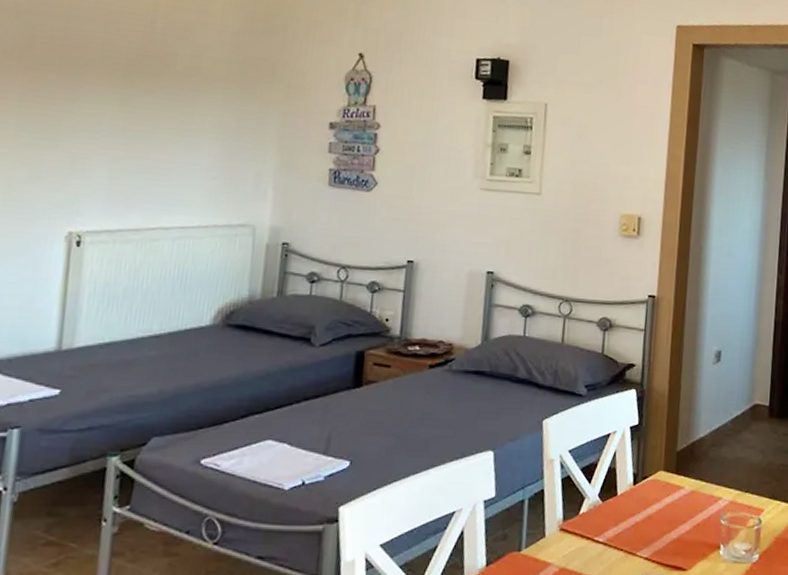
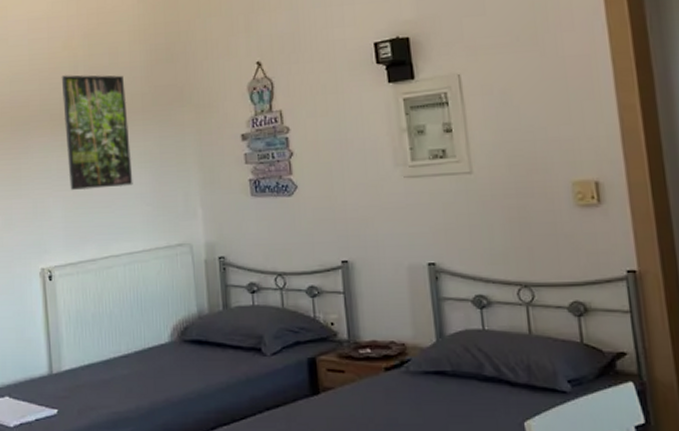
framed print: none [122,23,210,156] -> present [61,75,133,190]

